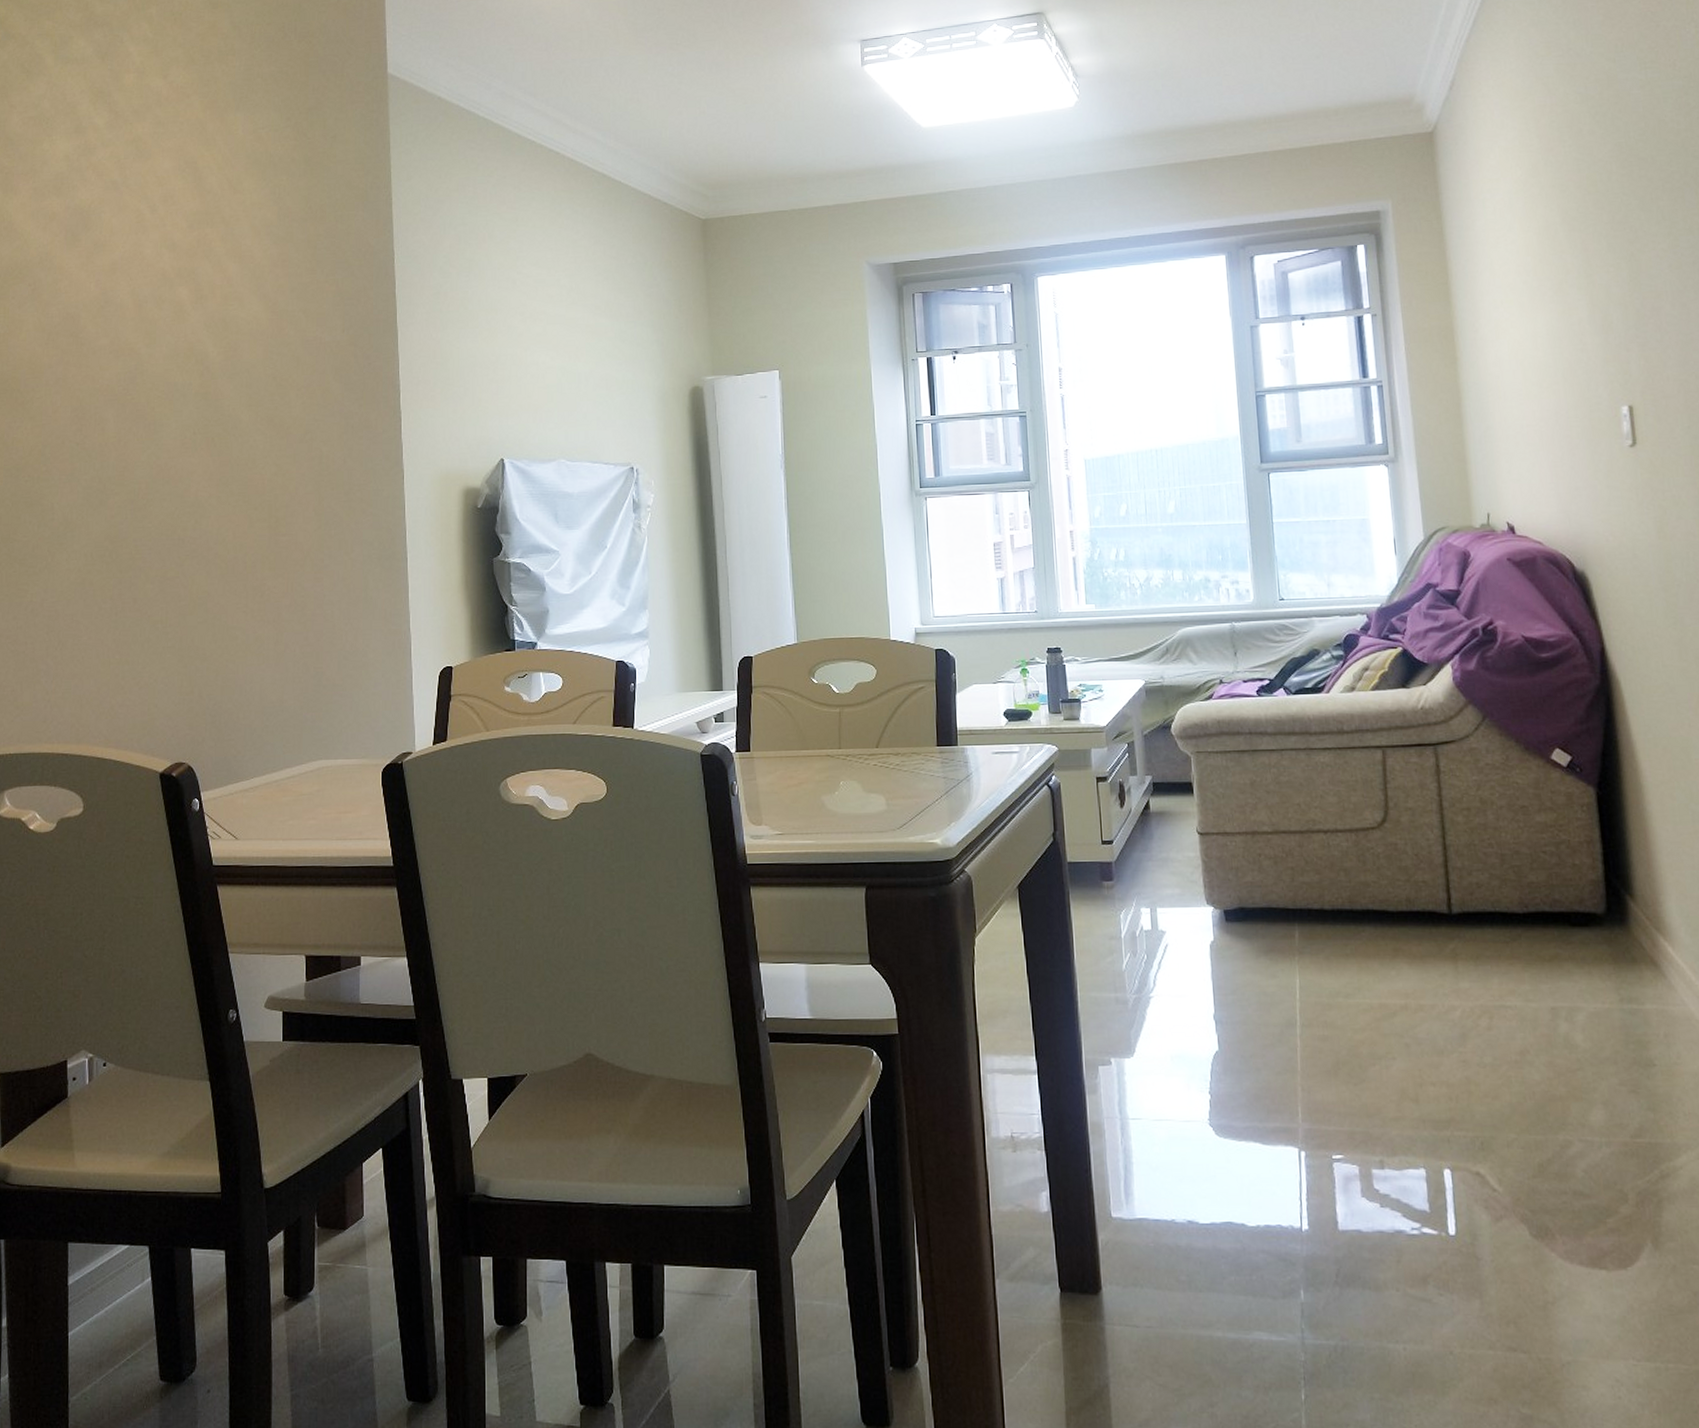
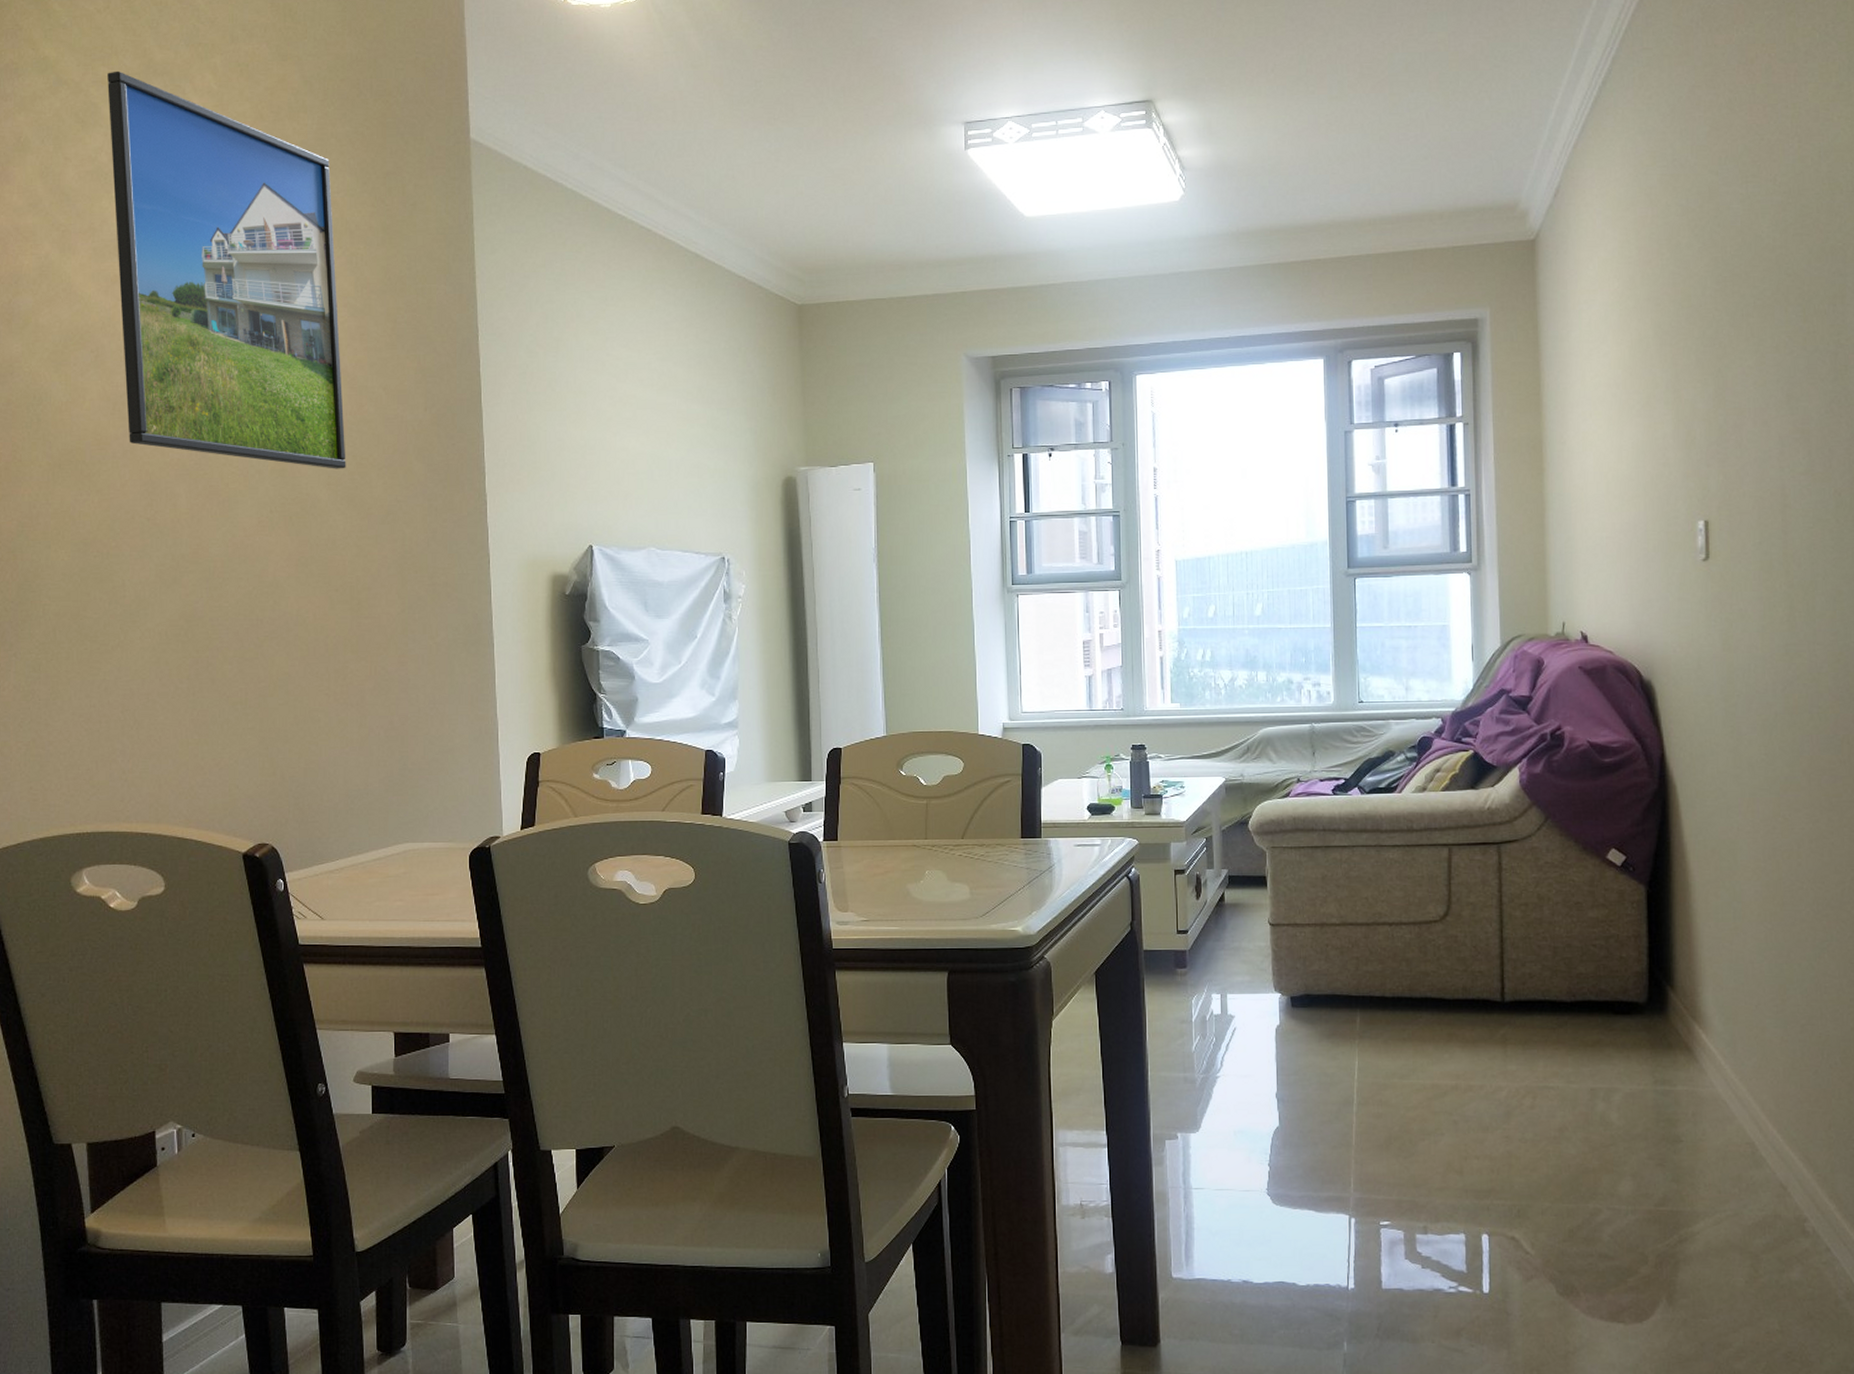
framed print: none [51,24,267,391] -> present [107,70,346,469]

